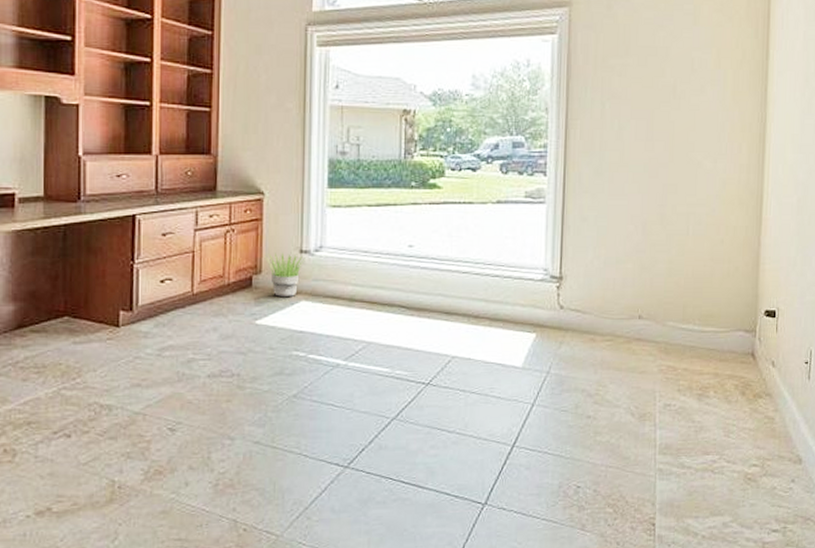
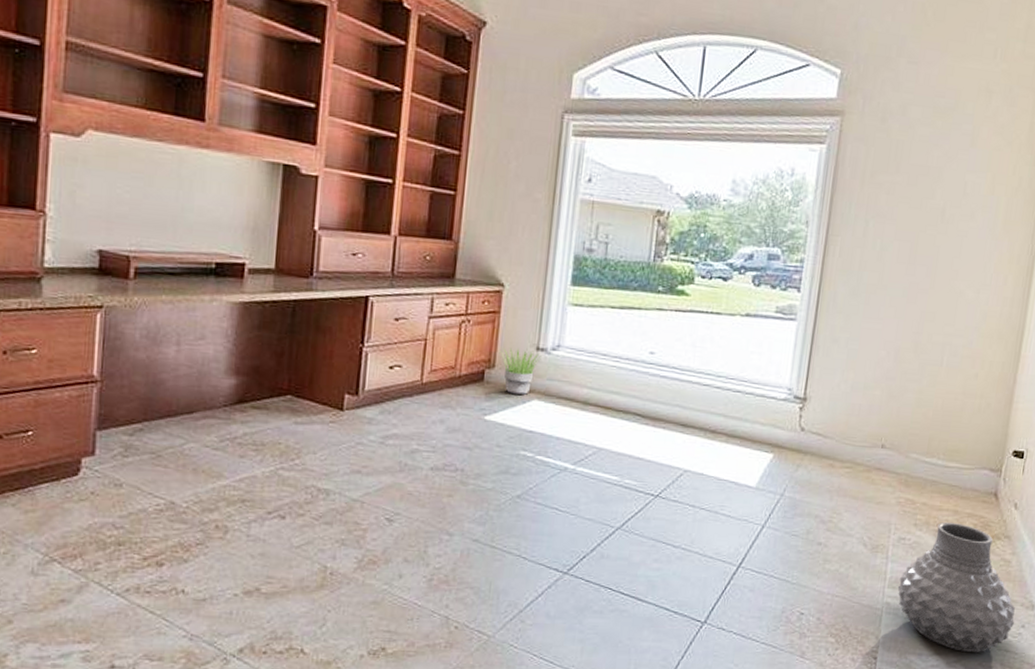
vase: none [668,384,785,512] -> present [897,522,1015,653]

